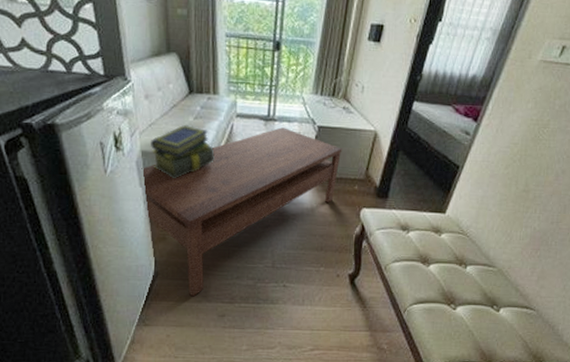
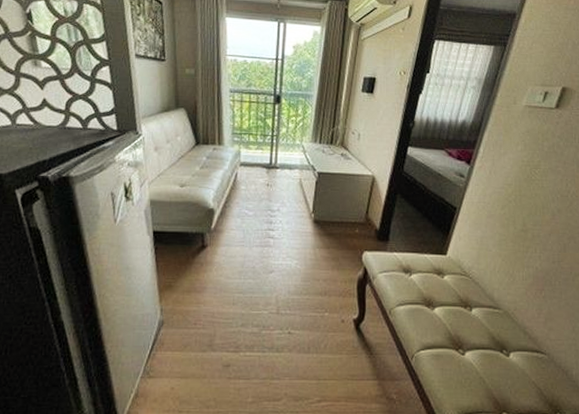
coffee table: present [141,127,342,297] -> none [149,174,342,346]
stack of books: present [150,124,215,178] -> none [158,173,220,226]

